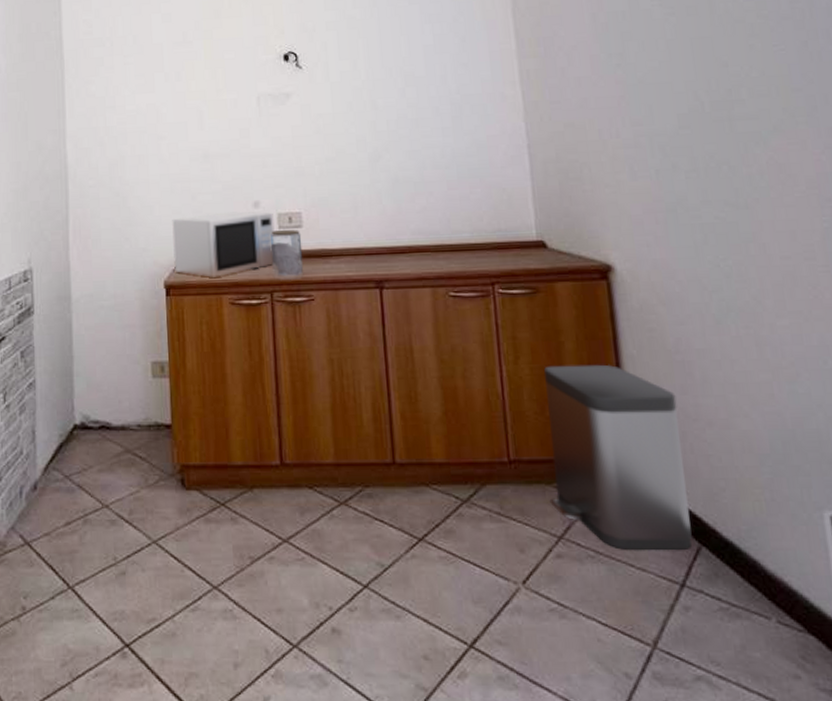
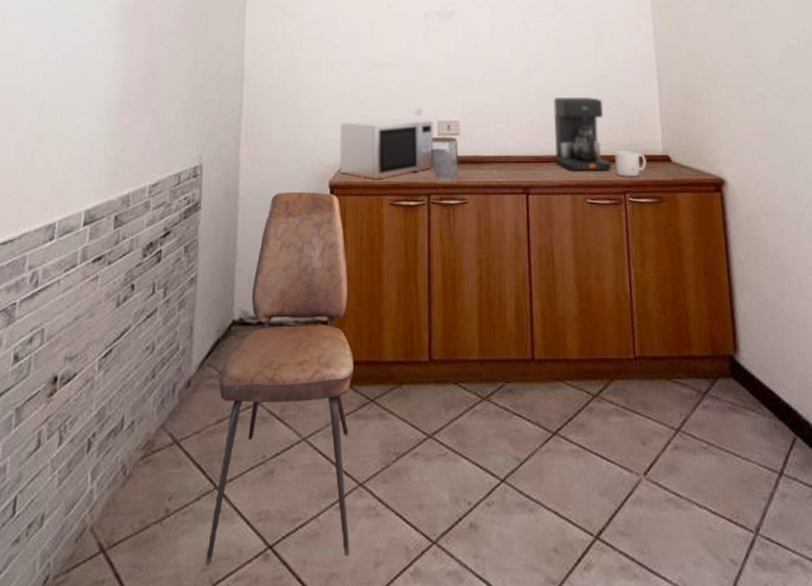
dining chair: none [64,292,208,661] -> present [206,191,353,566]
coffee maker: none [407,178,477,262] -> present [553,96,612,171]
mug: none [480,237,518,266] -> present [614,151,647,177]
pedal bin: present [543,364,692,551] -> none [666,268,789,442]

